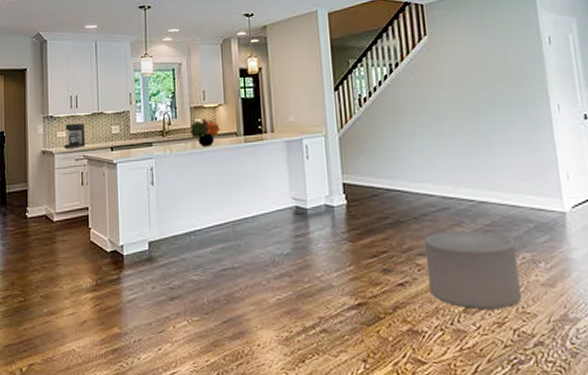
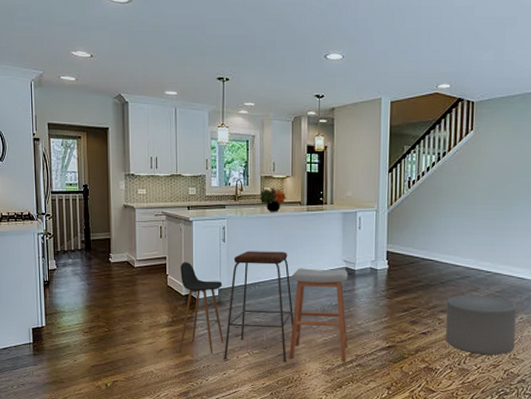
coffee maker: present [64,123,86,149] -> none [145,182,165,206]
bar stool: none [104,212,157,325] -> present [179,262,224,354]
bar stool: none [157,192,240,332] -> present [223,251,294,362]
stool: none [232,209,308,326] -> present [289,268,348,361]

